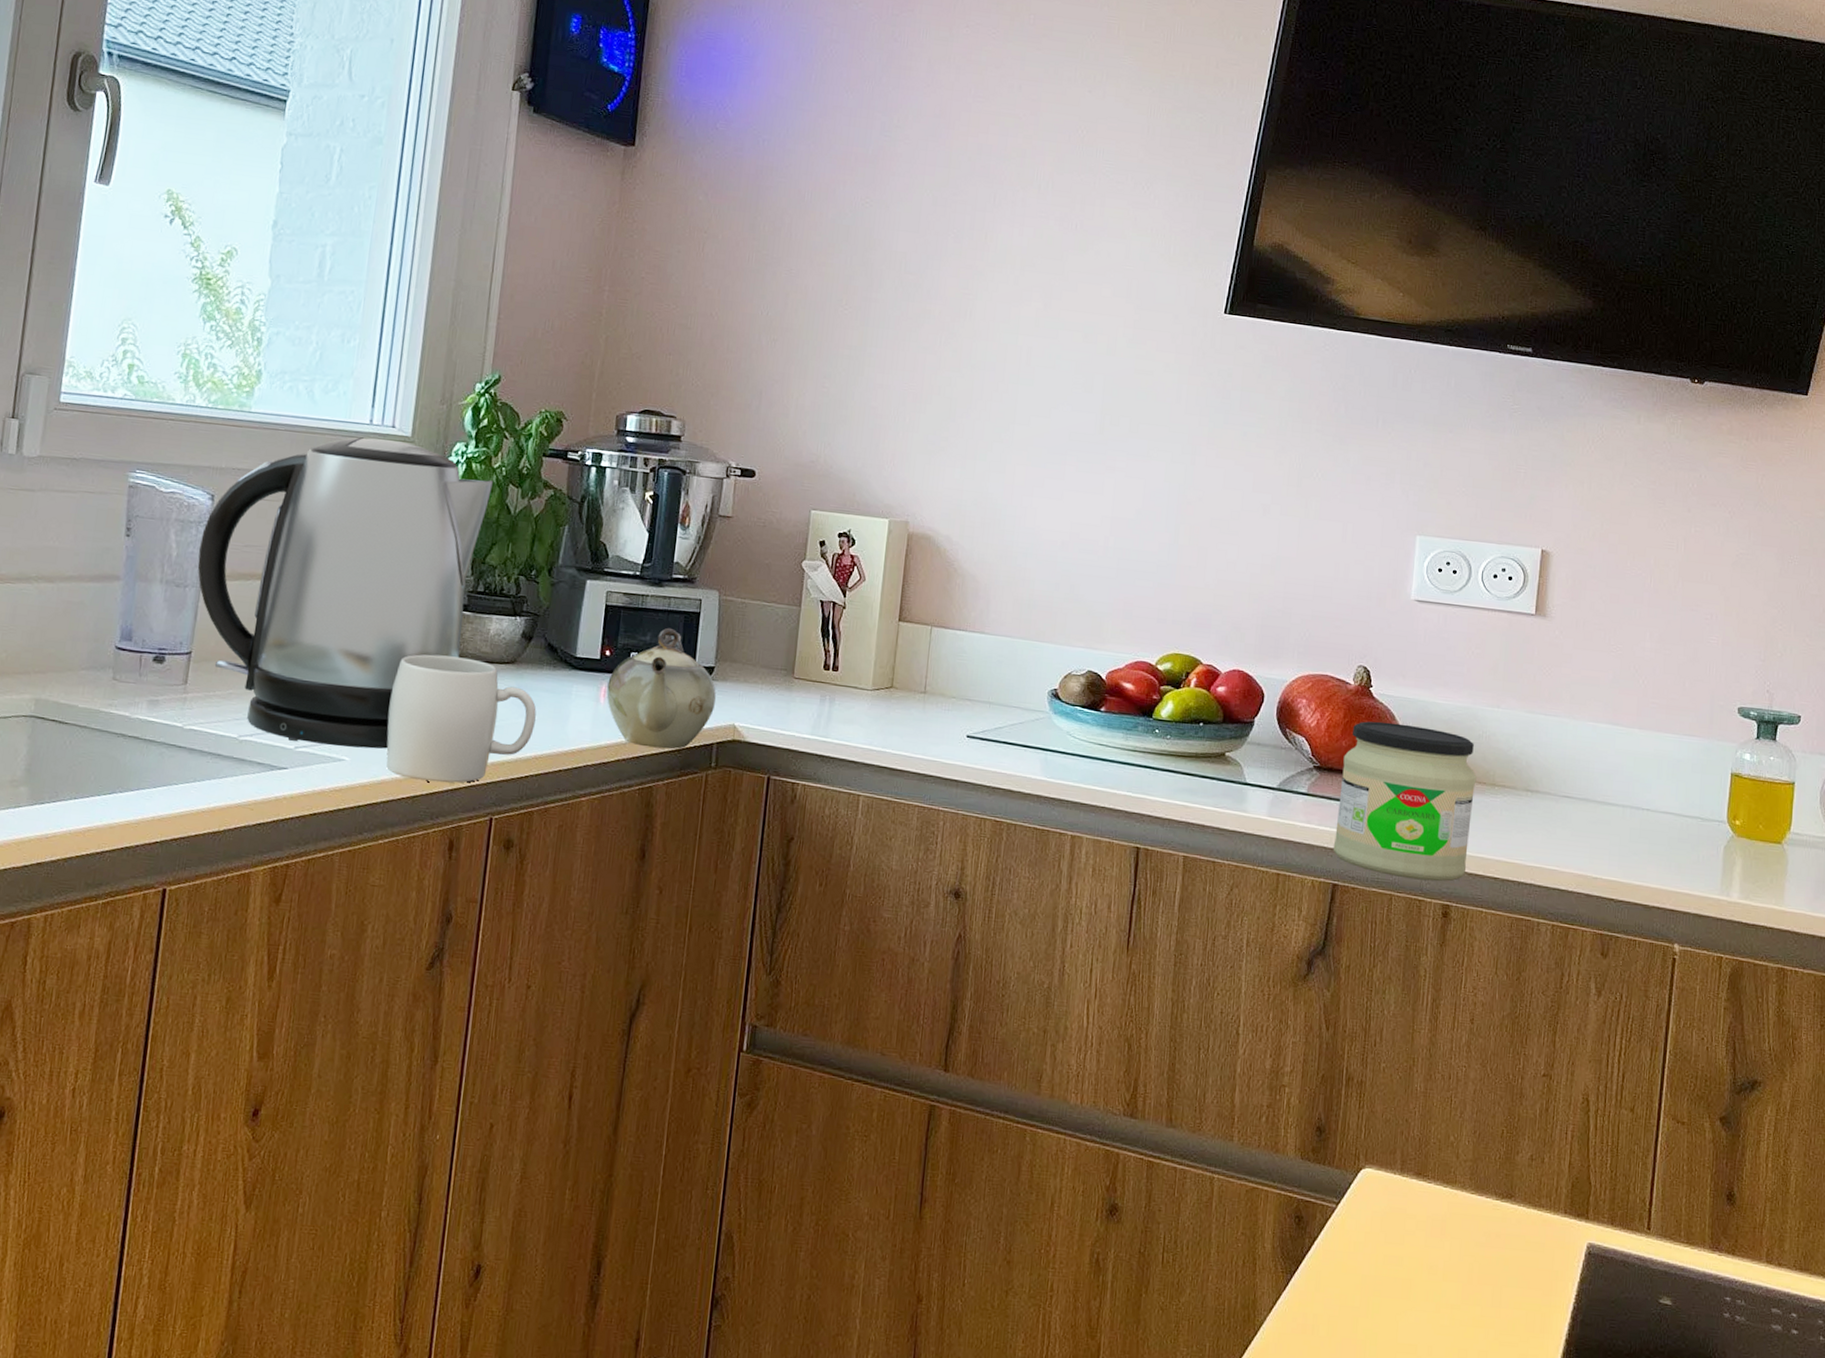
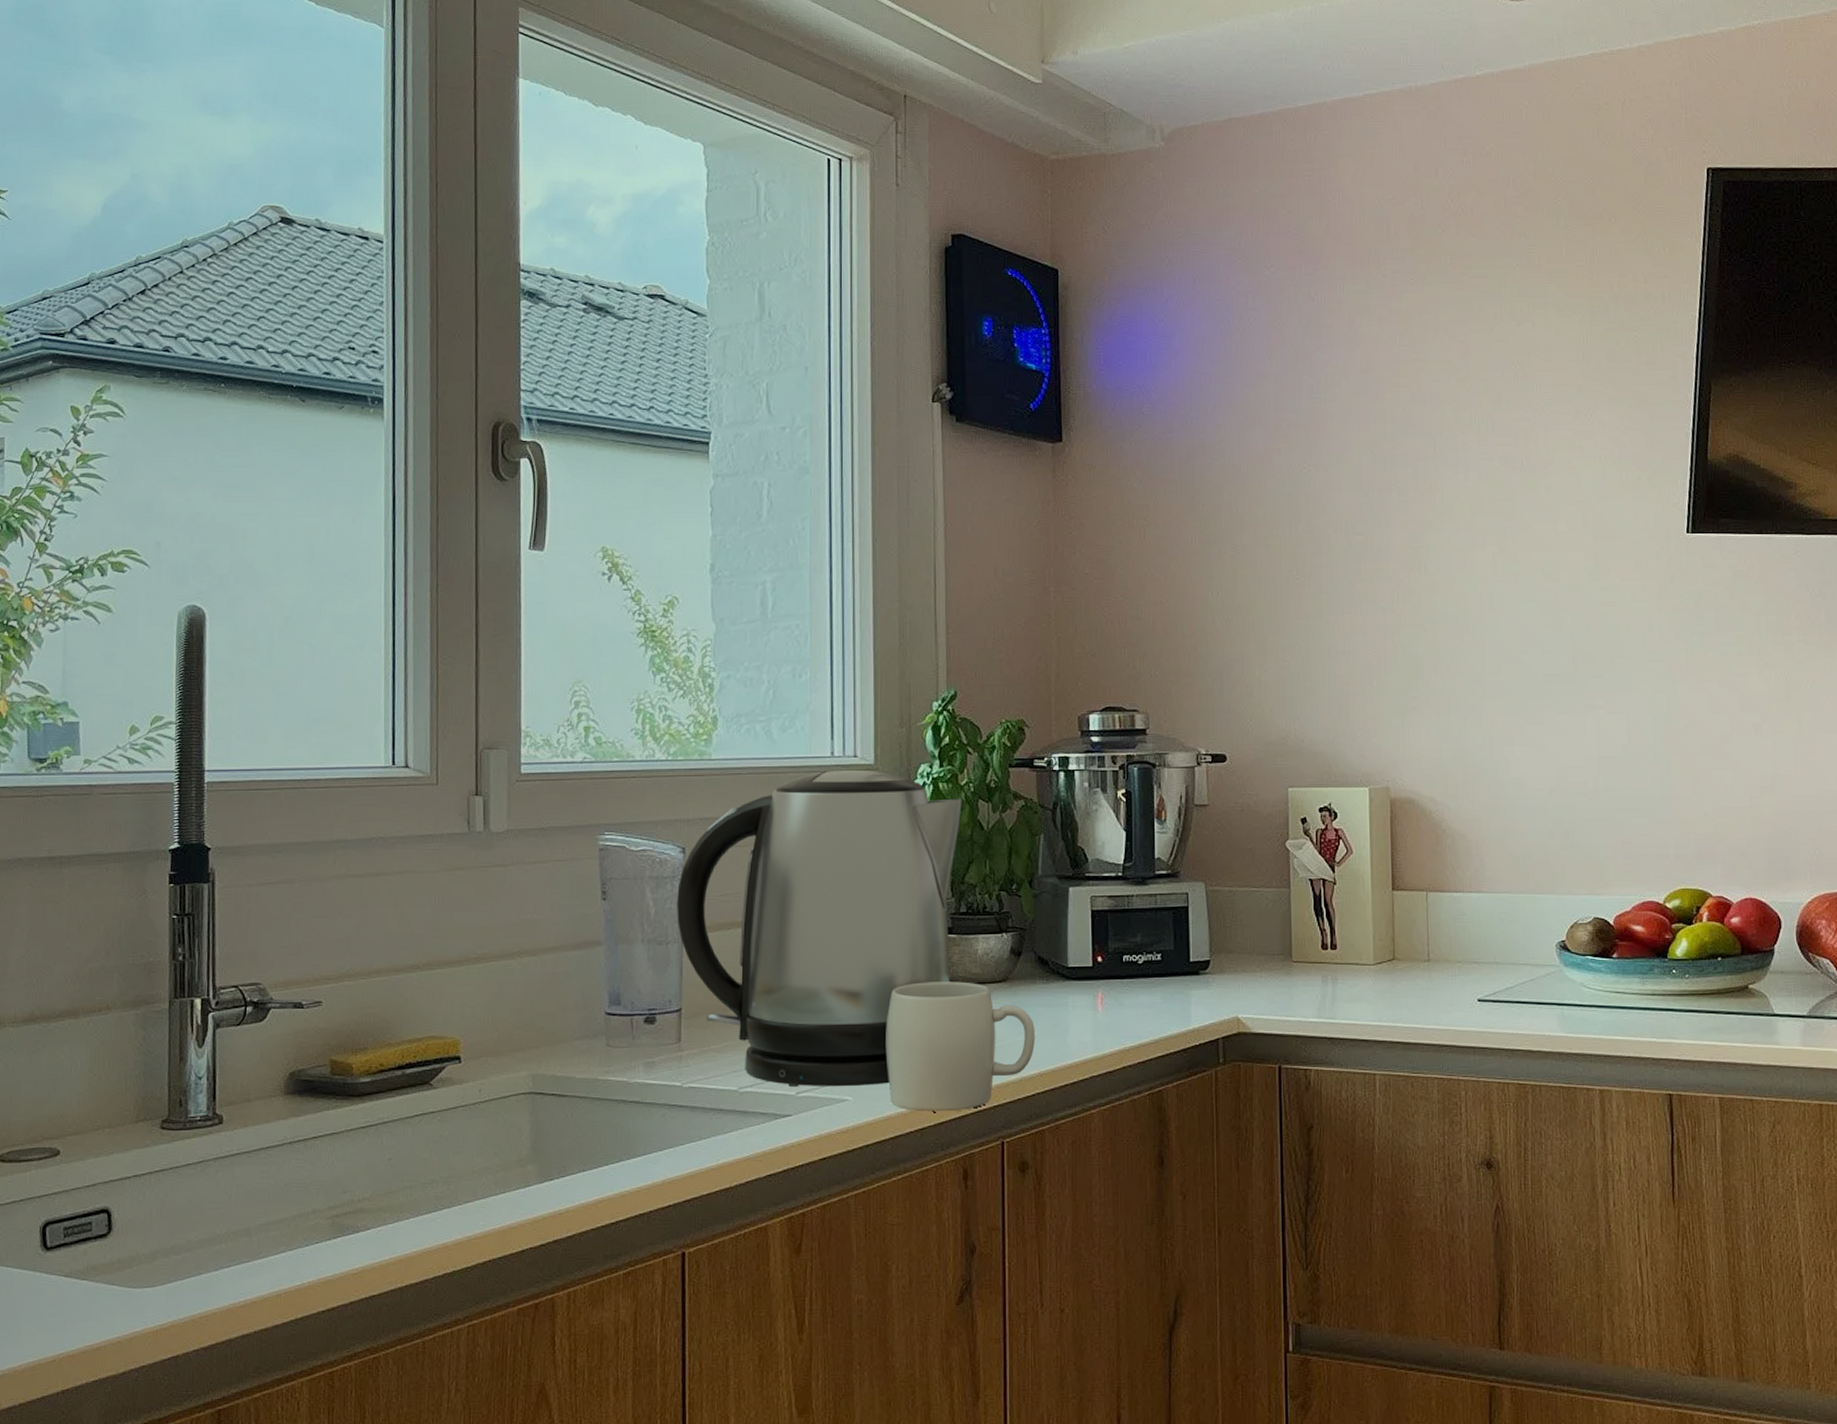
teapot: present [606,627,717,750] -> none [1104,925,1216,1051]

